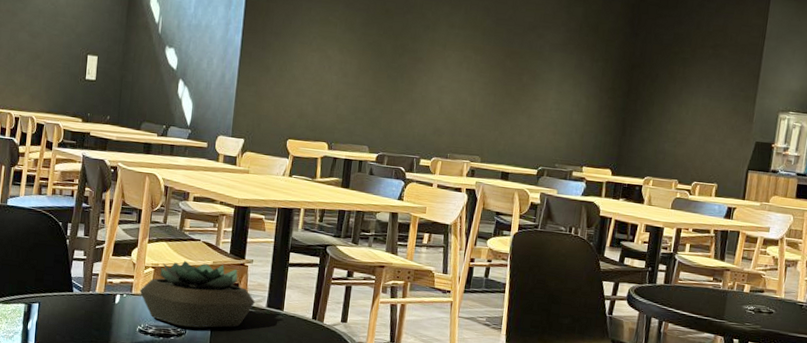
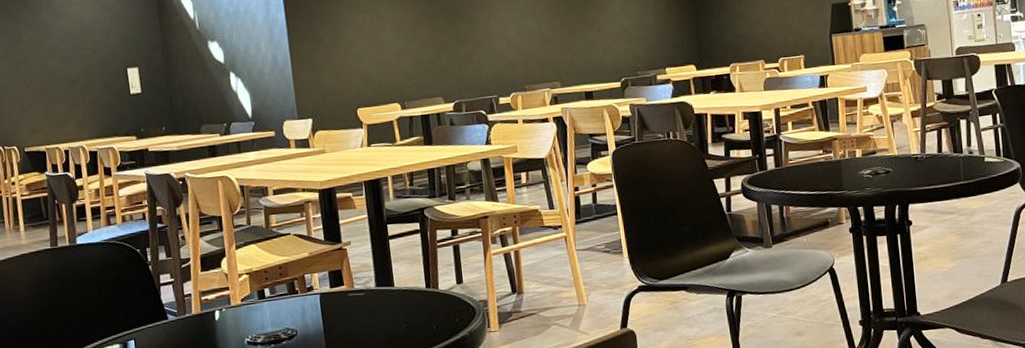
succulent plant: present [139,260,256,328] -> none [238,254,363,328]

